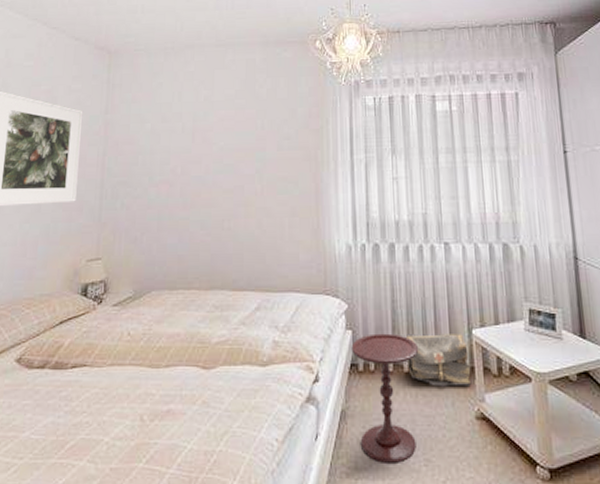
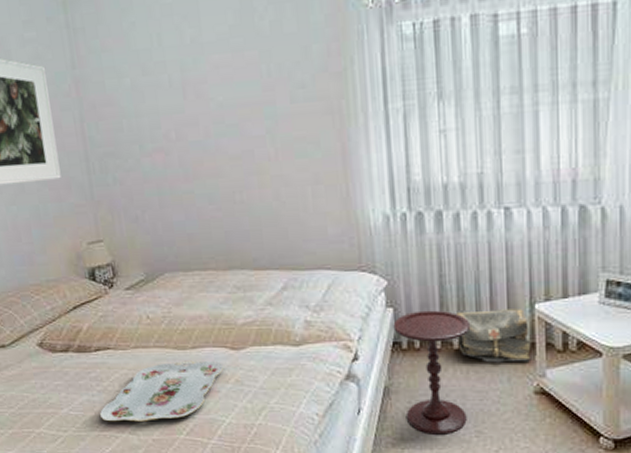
serving tray: none [62,380,193,447] -> present [100,360,224,422]

